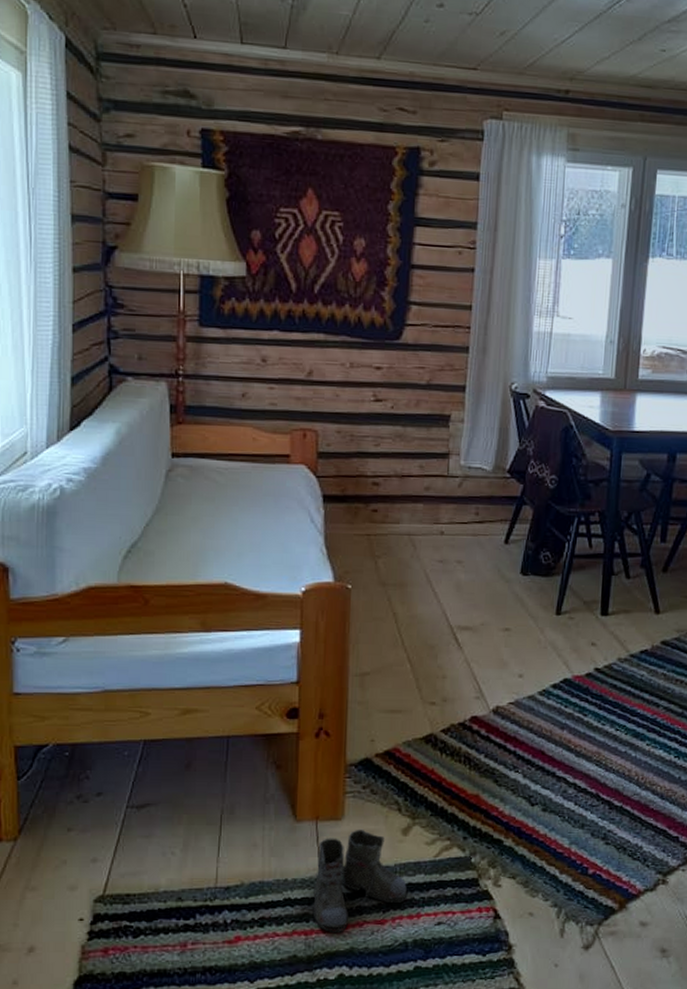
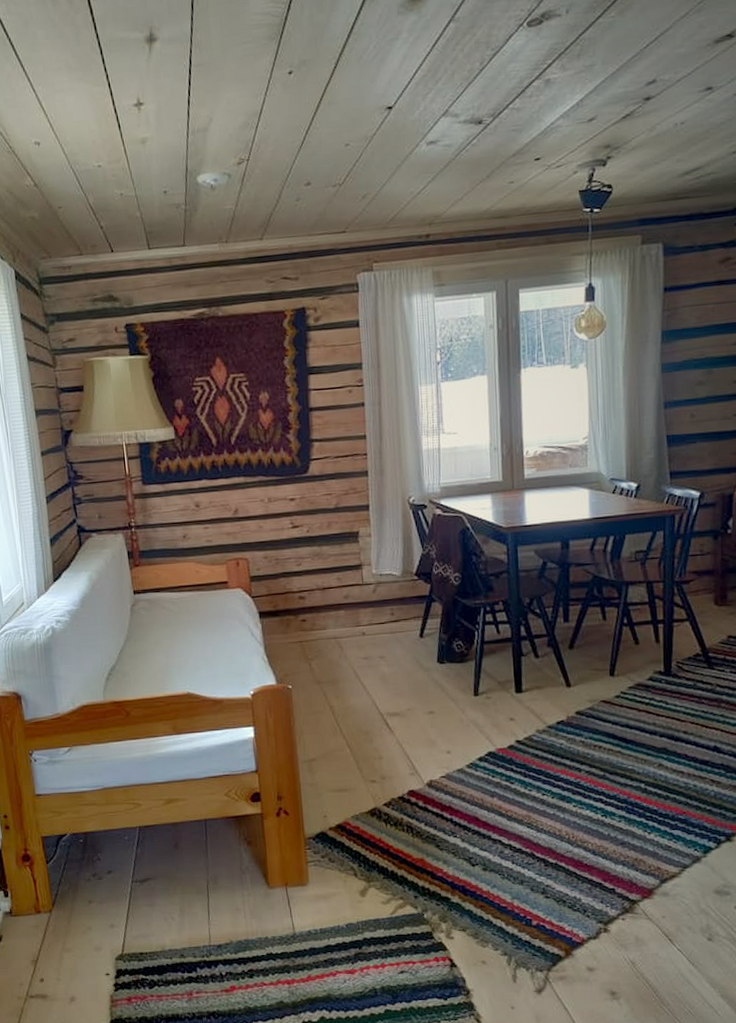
boots: present [295,829,408,932] -> none [277,892,371,981]

